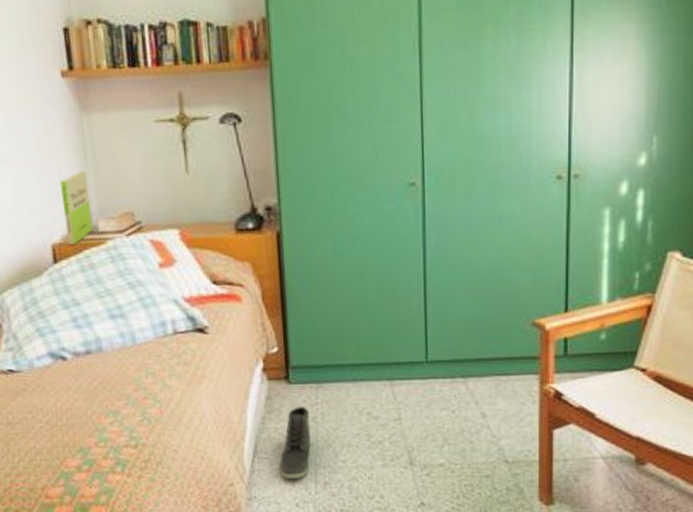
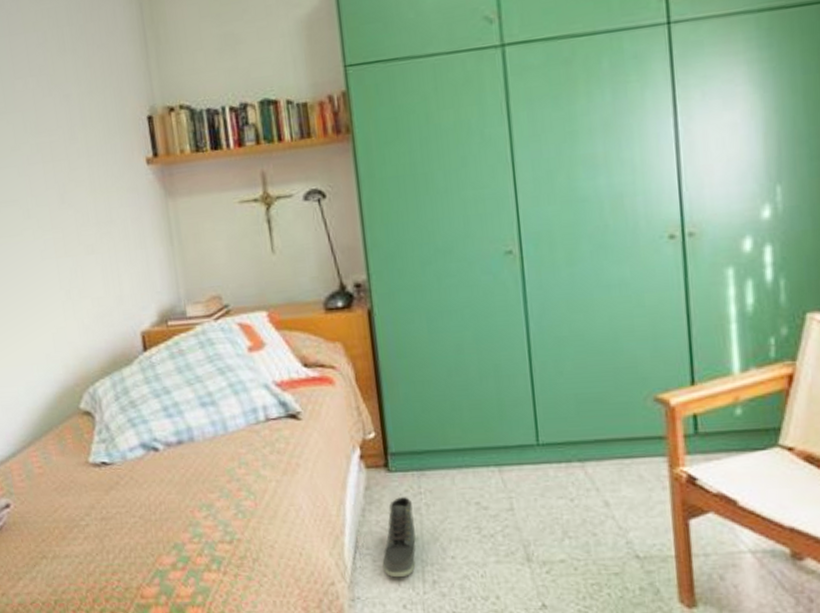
book: present [59,170,93,245] -> none [147,255,182,332]

